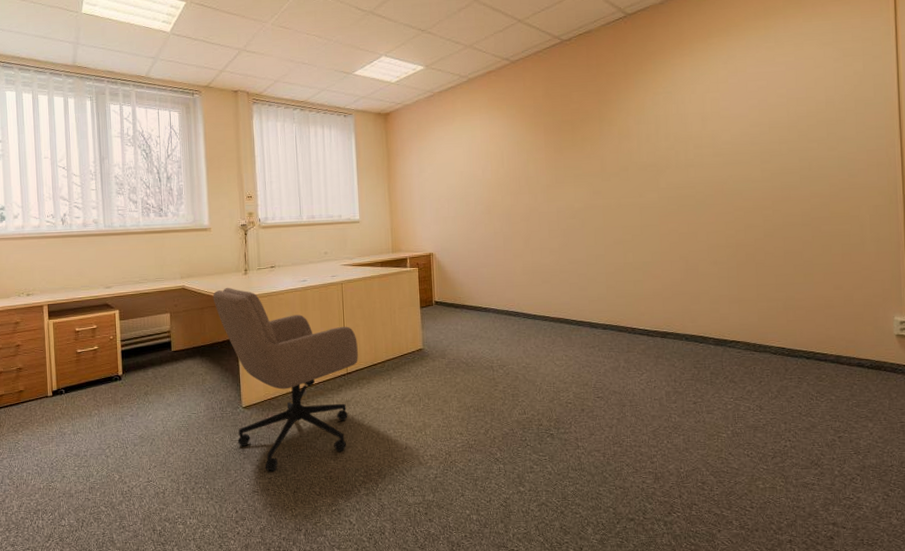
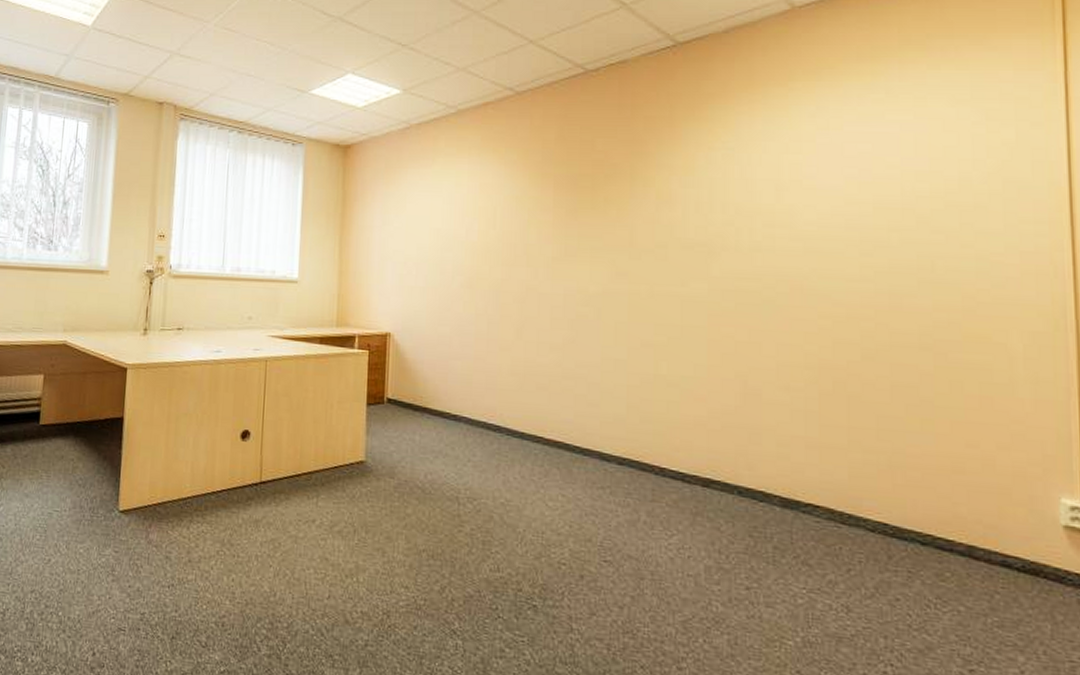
office chair: present [212,287,358,472] -> none [99,349,279,605]

